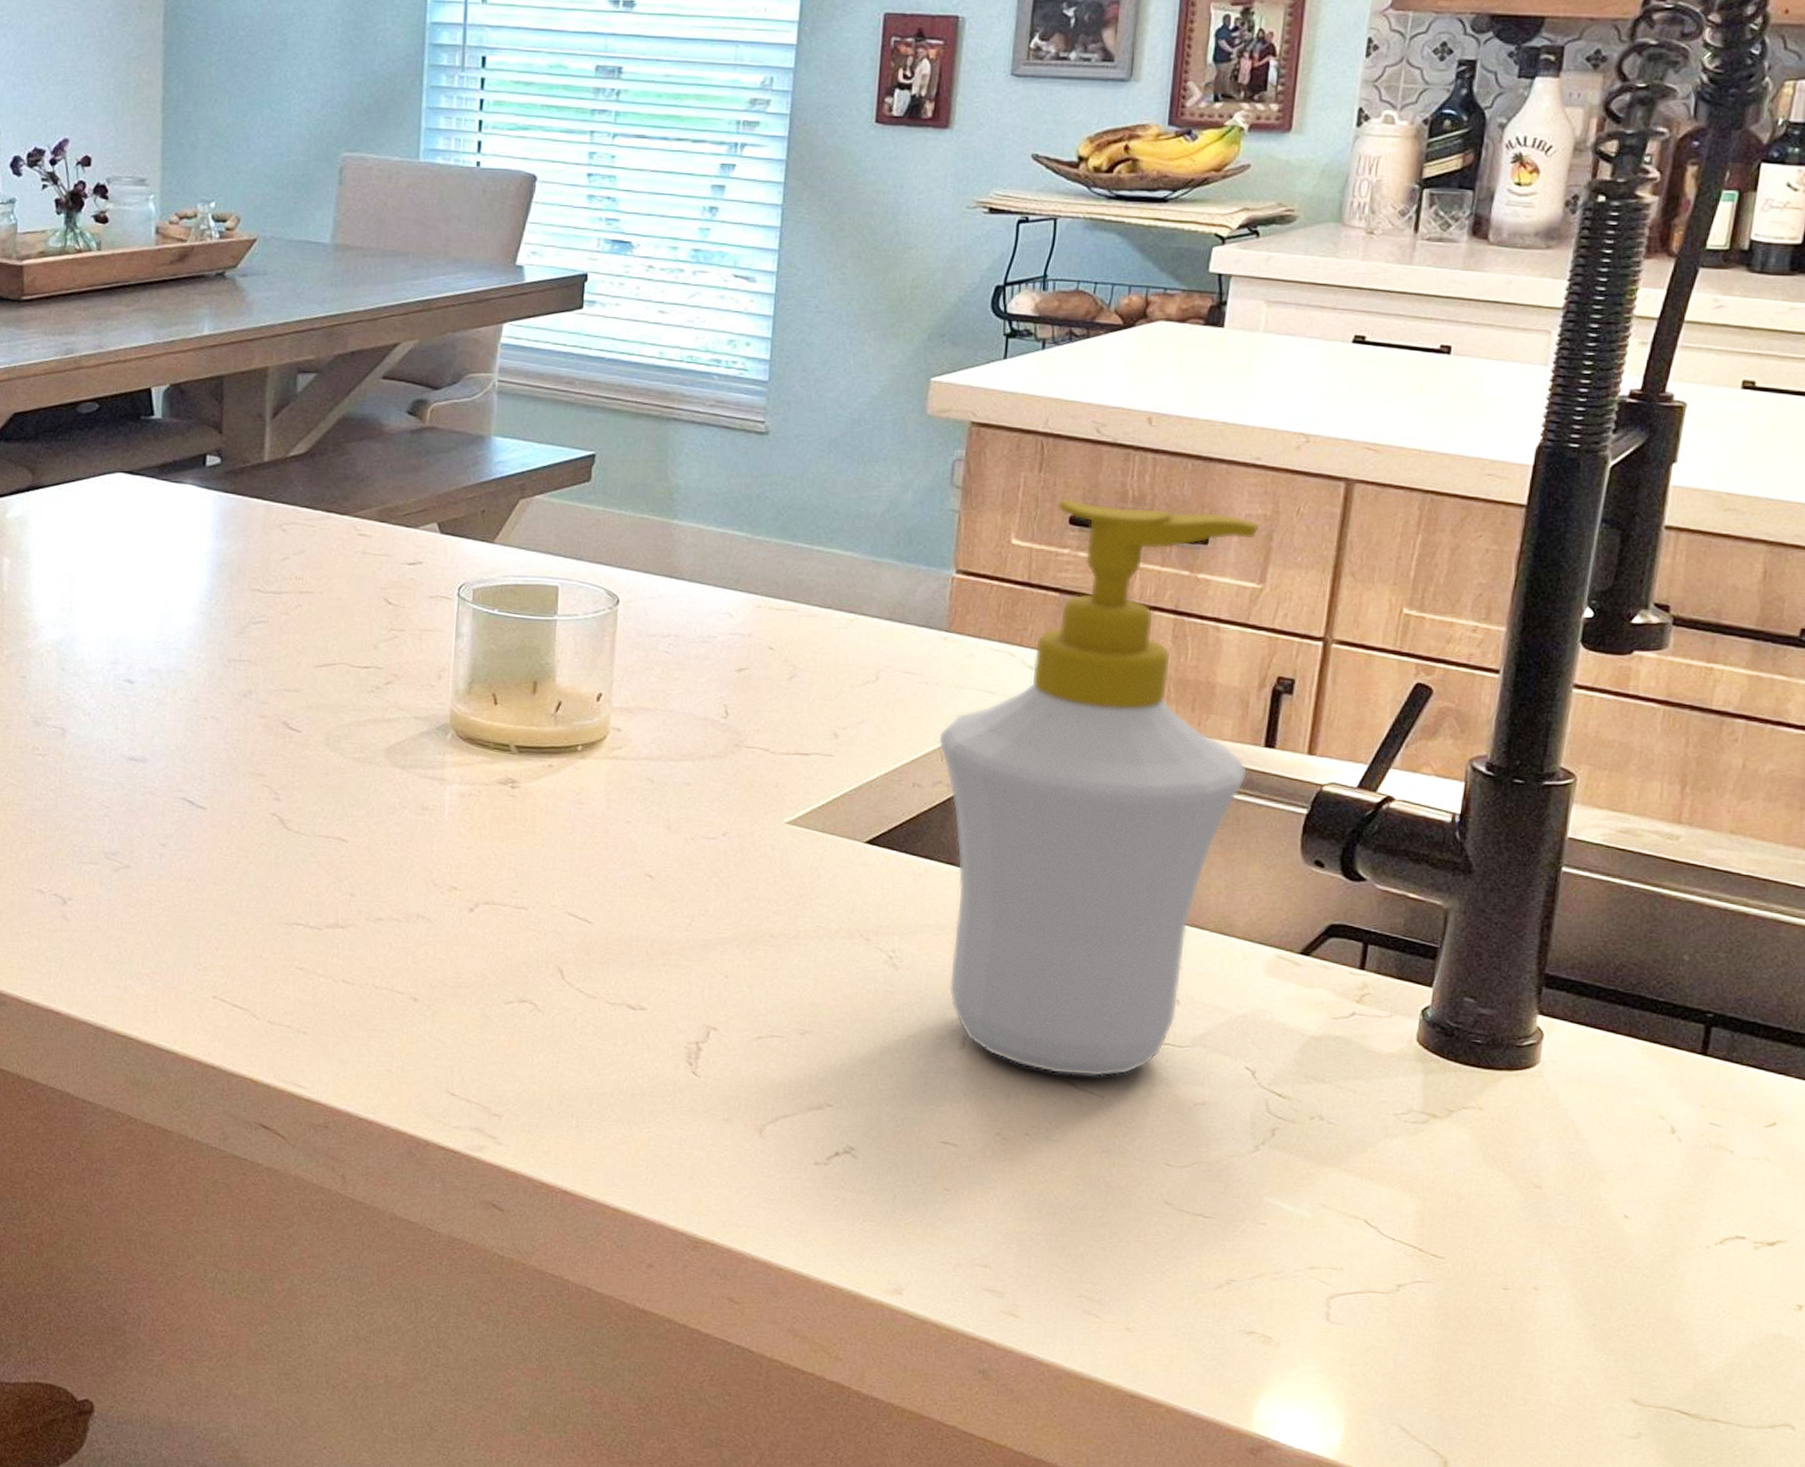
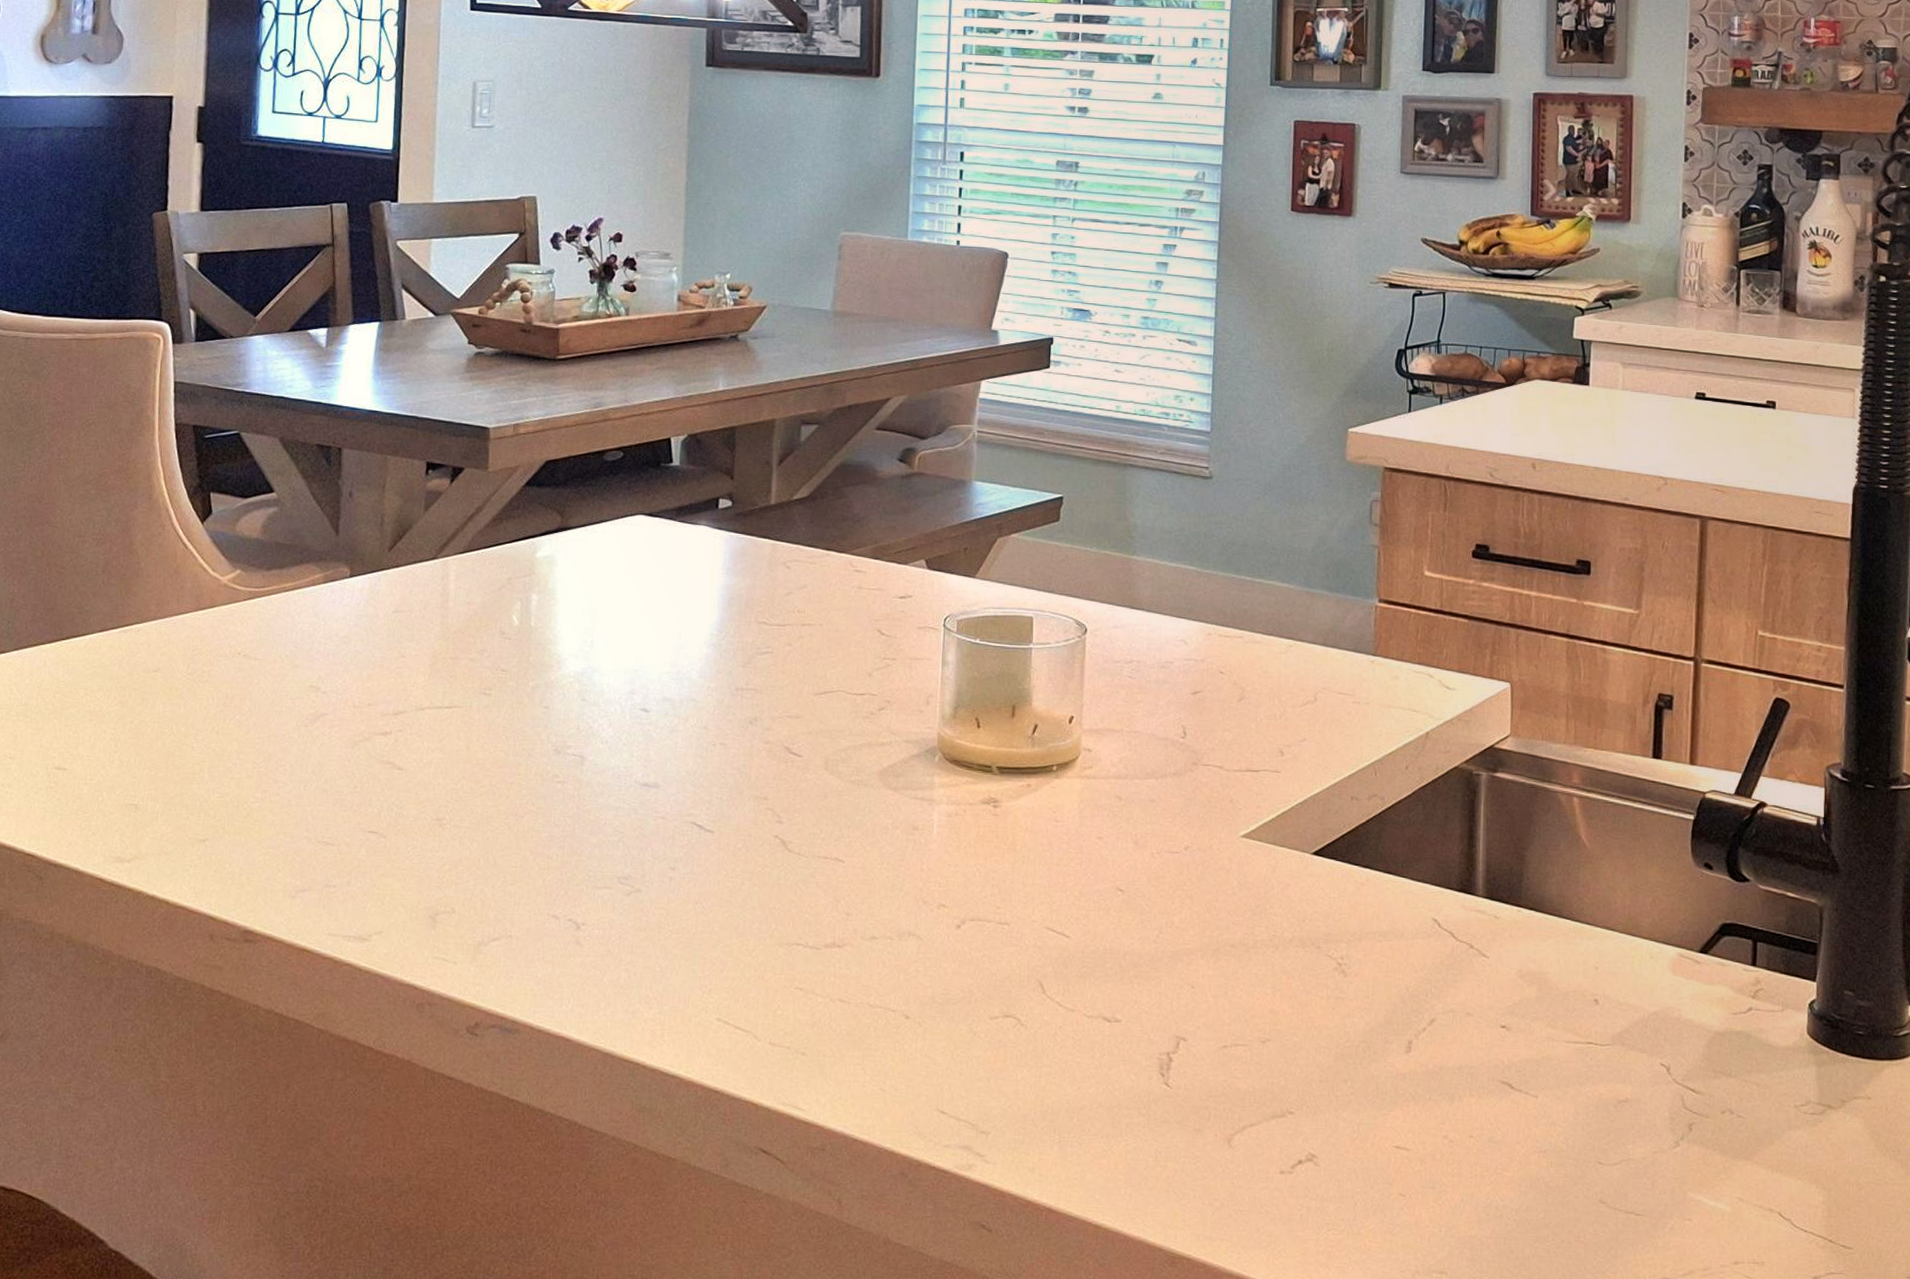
soap bottle: present [938,497,1260,1077] -> none [1371,533,1640,1078]

